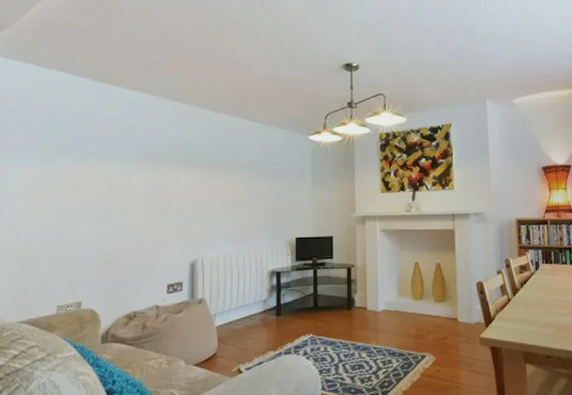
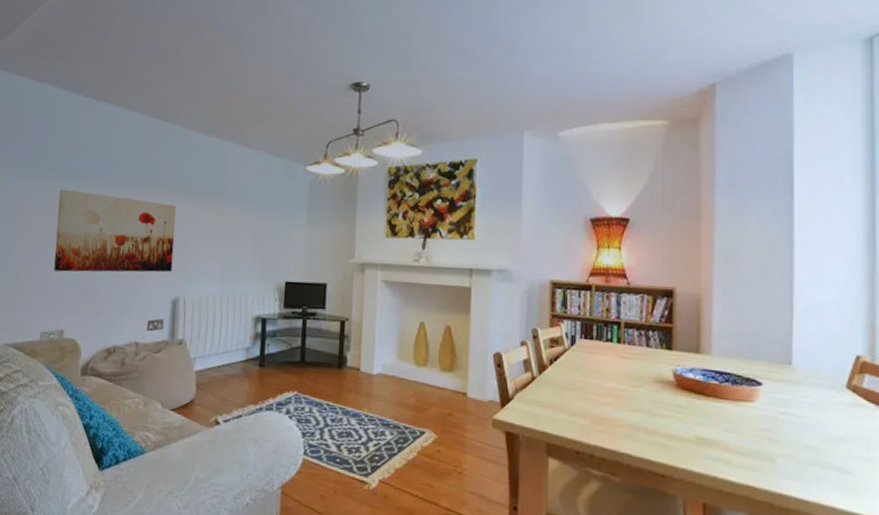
wall art: none [68,167,190,246] -> present [54,189,176,273]

